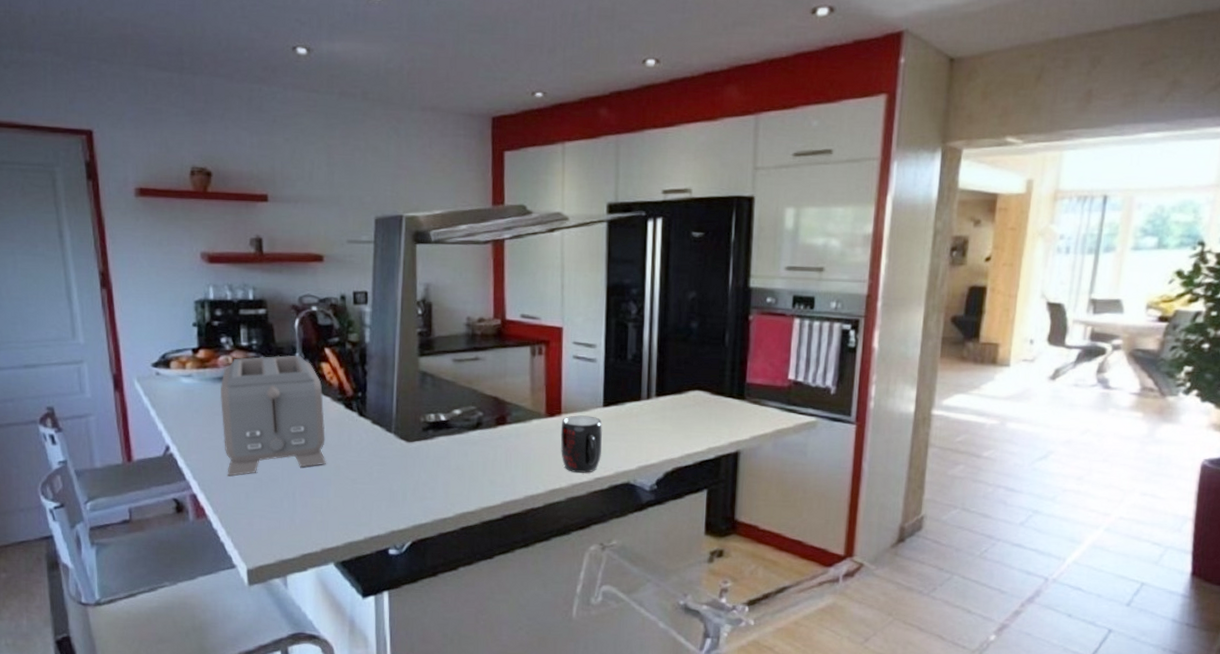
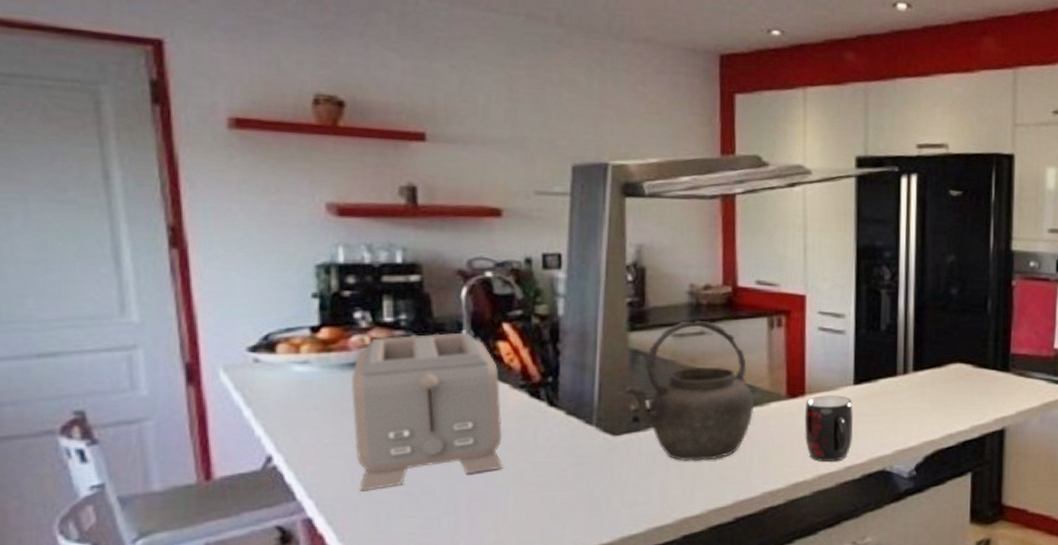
kettle: none [412,348,520,467] -> present [619,321,755,462]

